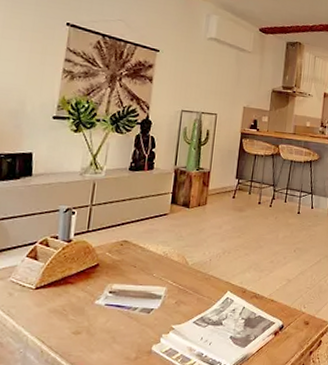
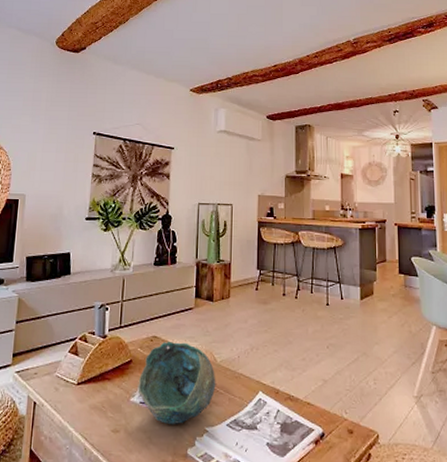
decorative bowl: none [103,245,186,324] -> present [138,341,216,424]

